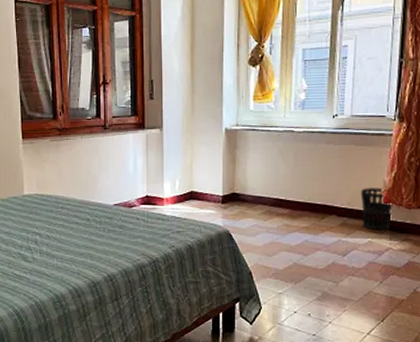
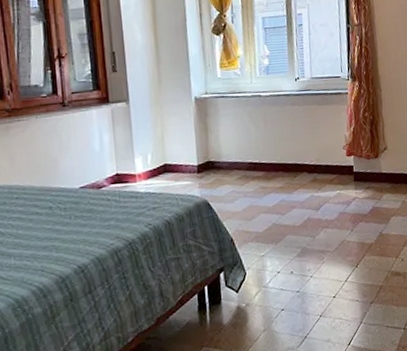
wastebasket: present [360,187,393,231] -> none [326,142,355,183]

